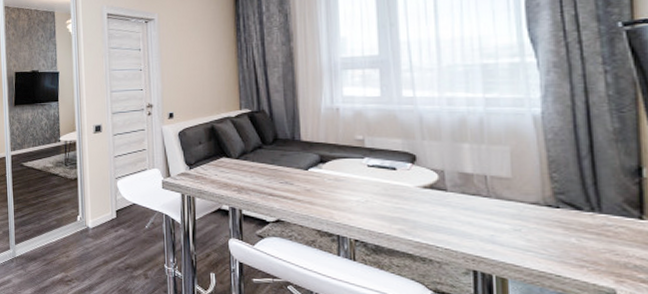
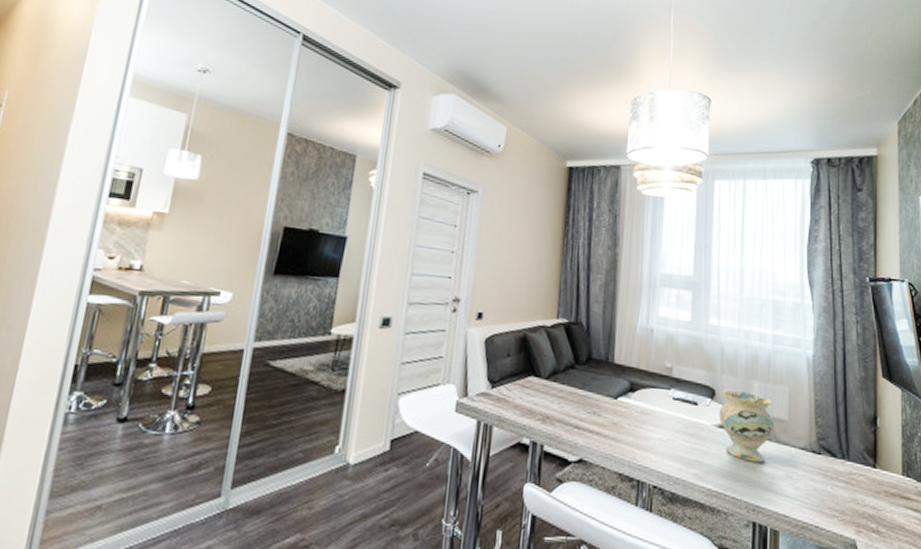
vase: none [422,153,493,218] -> present [718,389,774,463]

